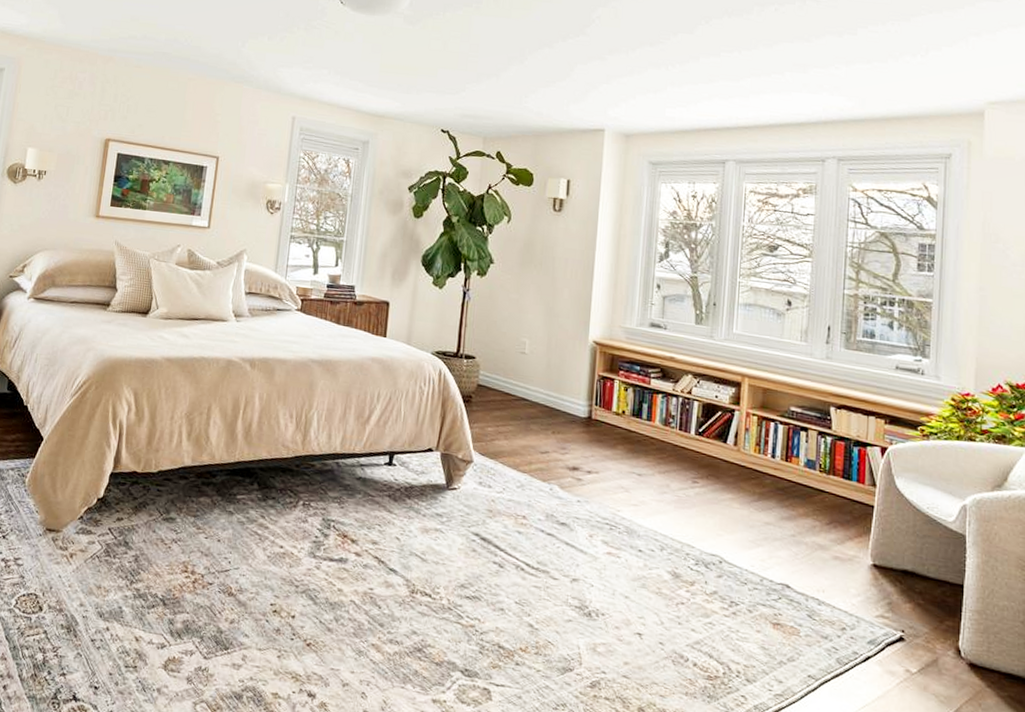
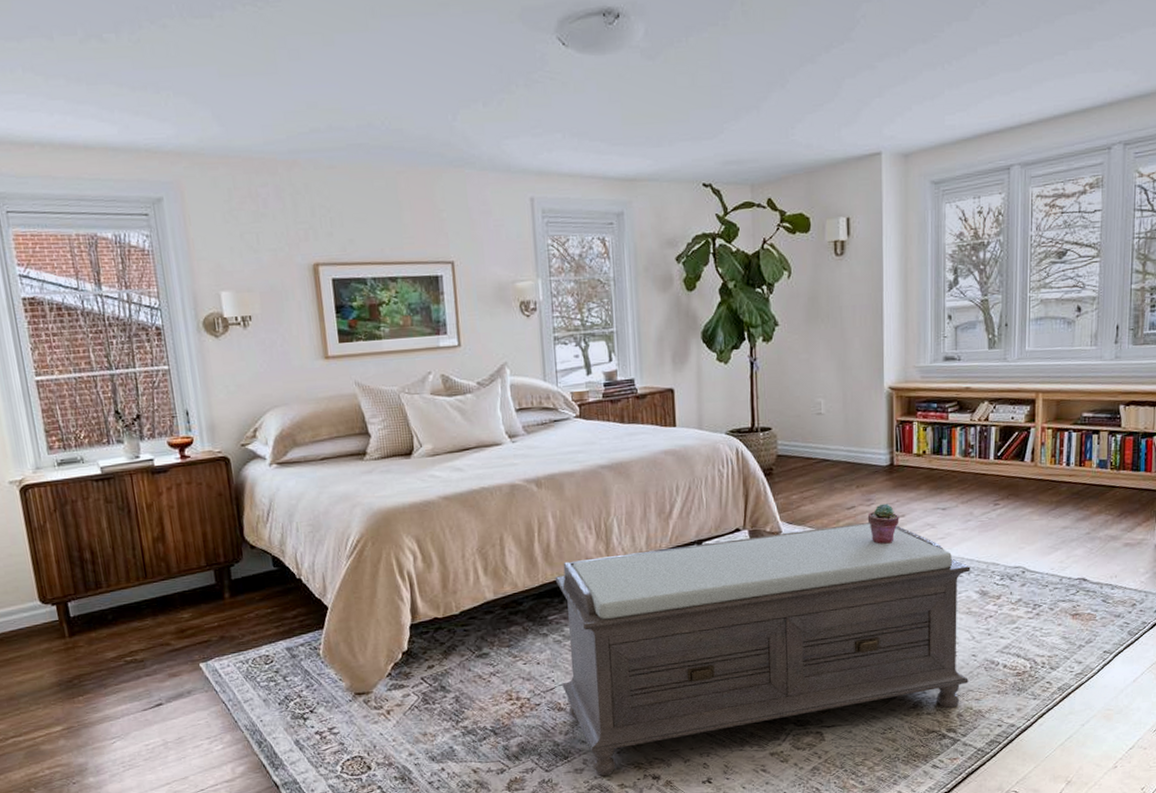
bench: none [237,444,664,699] -> present [555,523,971,777]
potted succulent: none [560,455,593,499] -> present [867,503,899,544]

